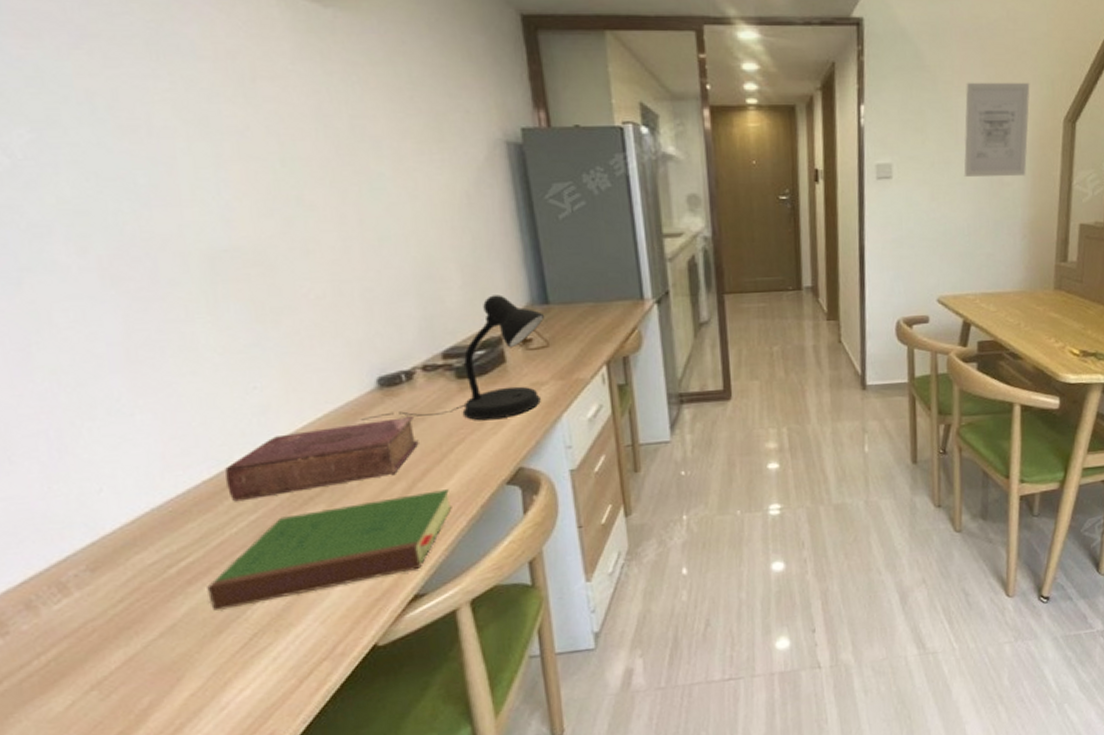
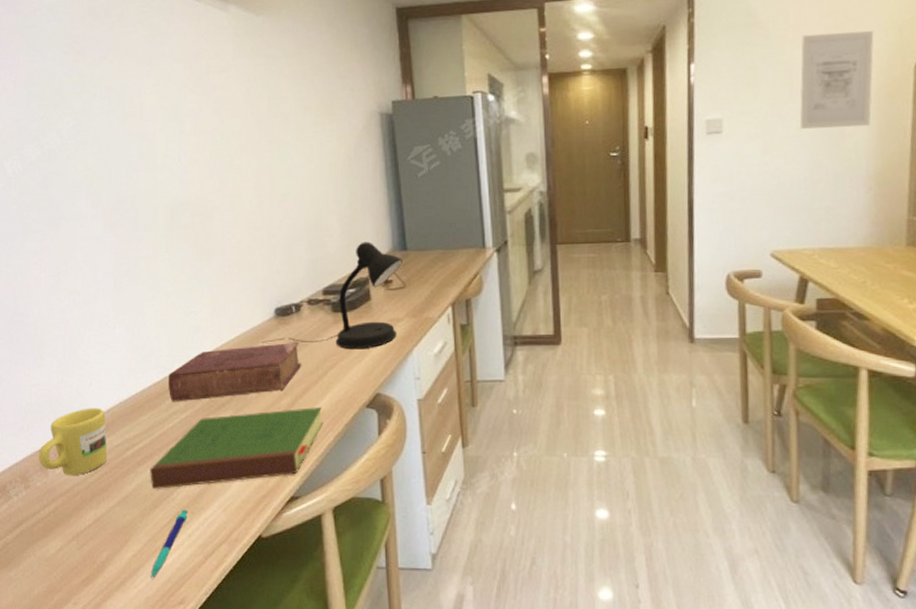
mug: none [19,519,138,611] -> present [38,408,108,476]
pen: none [220,628,271,719] -> present [150,509,189,580]

